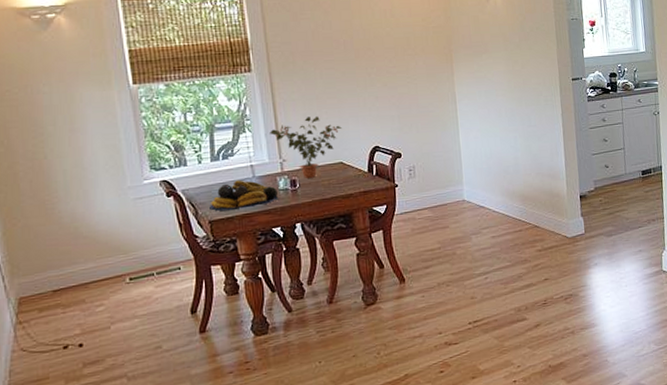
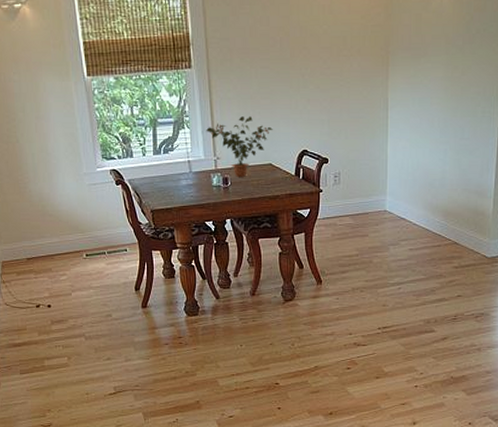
fruit bowl: present [210,180,279,211] -> none [152,174,212,201]

